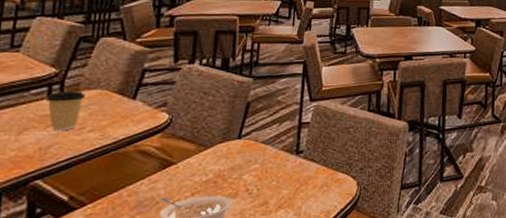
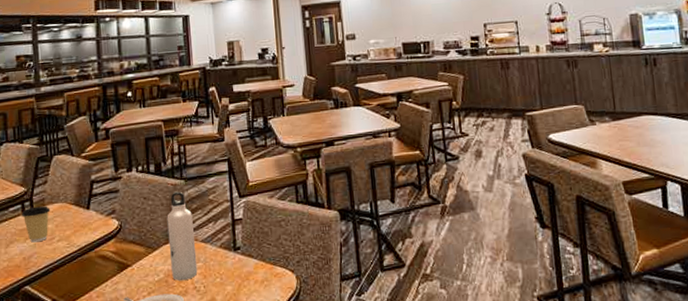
water bottle: none [223,89,256,183] -> present [167,191,198,281]

